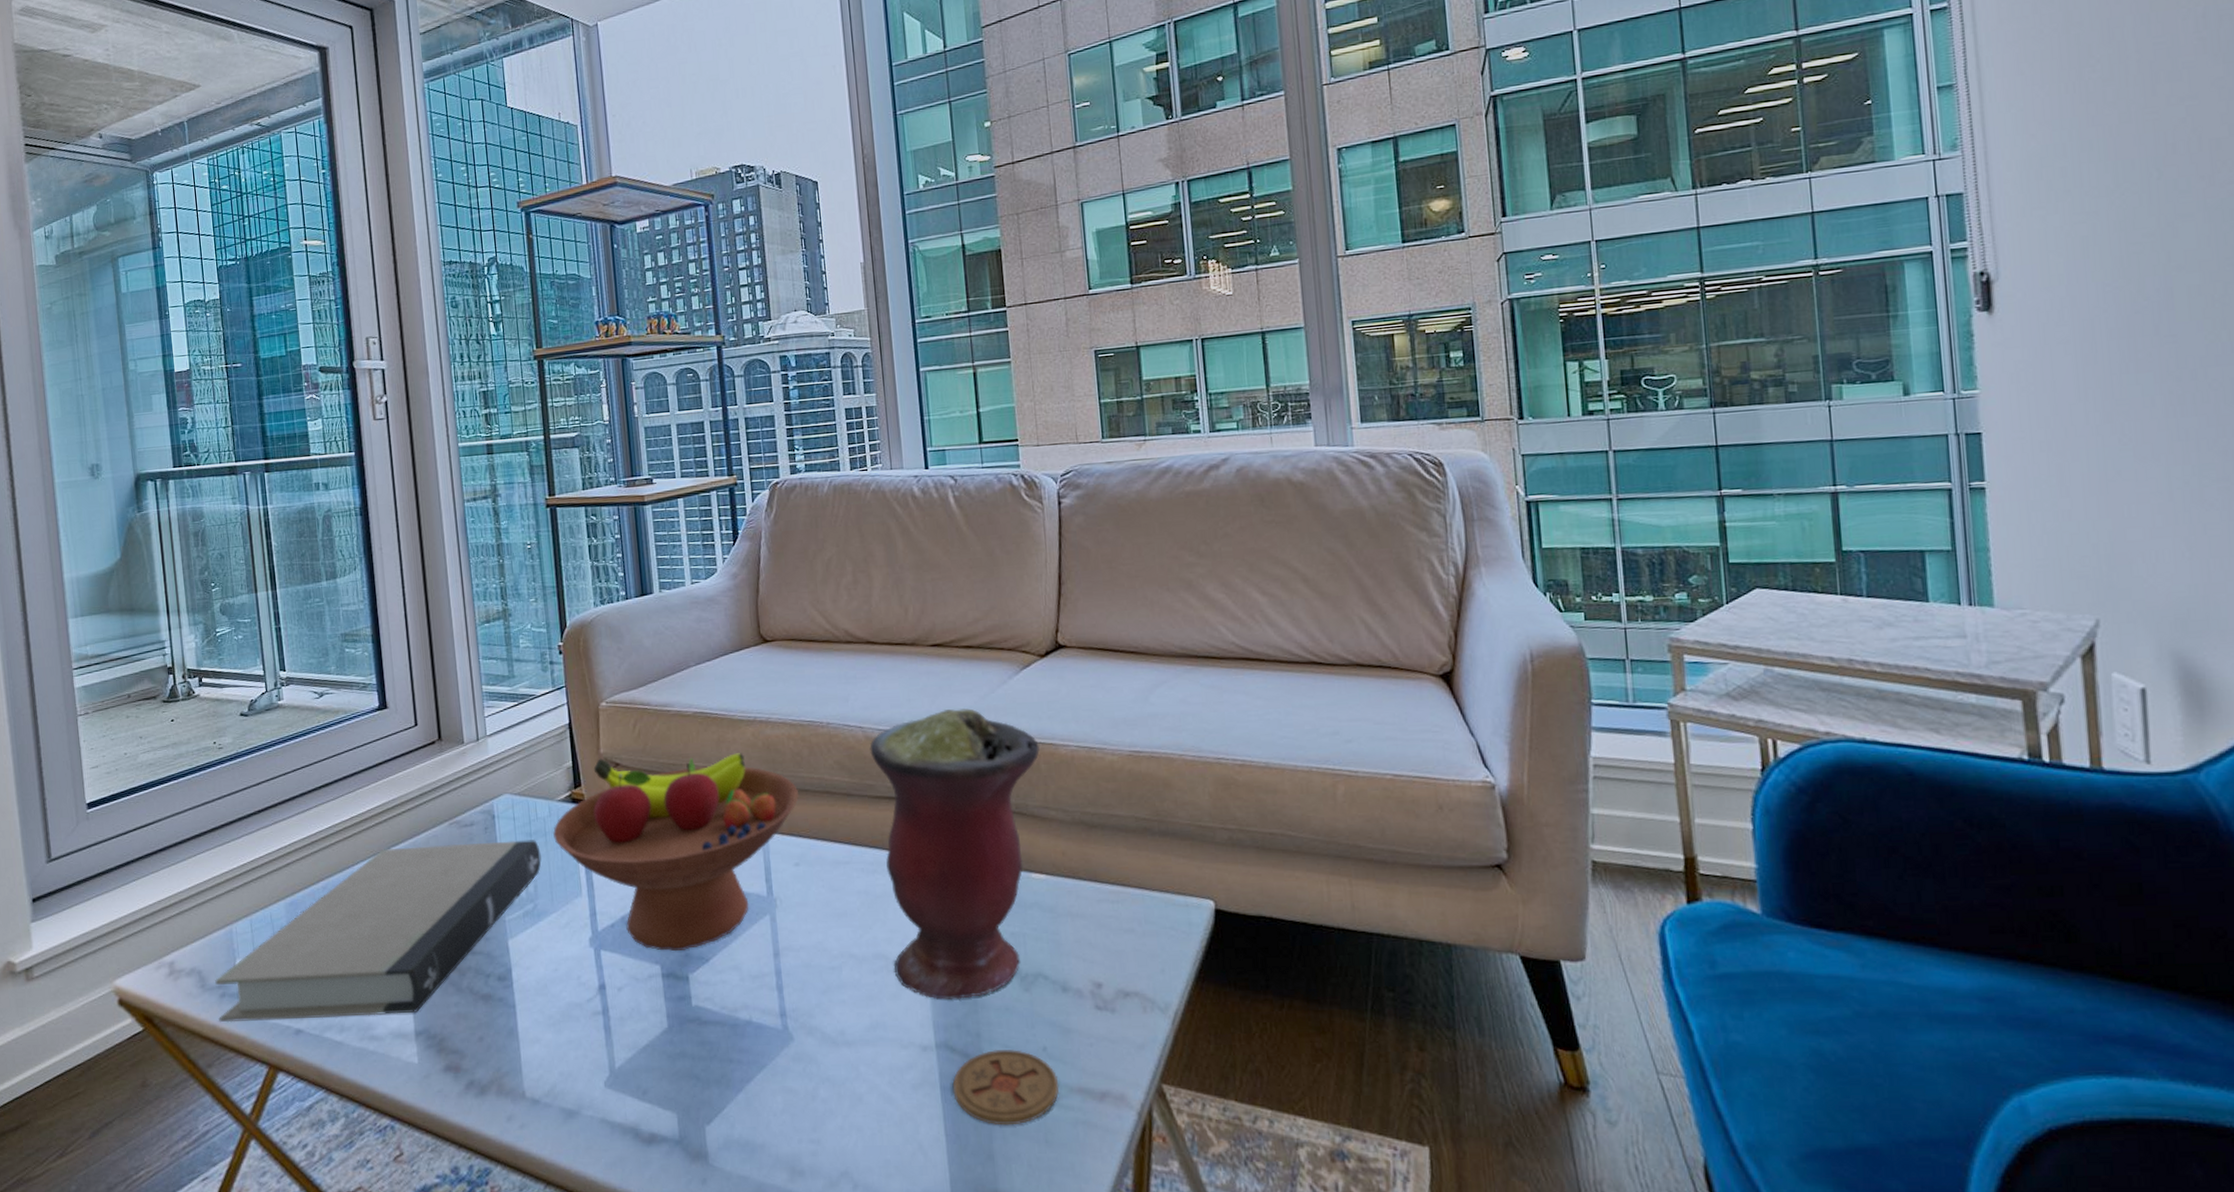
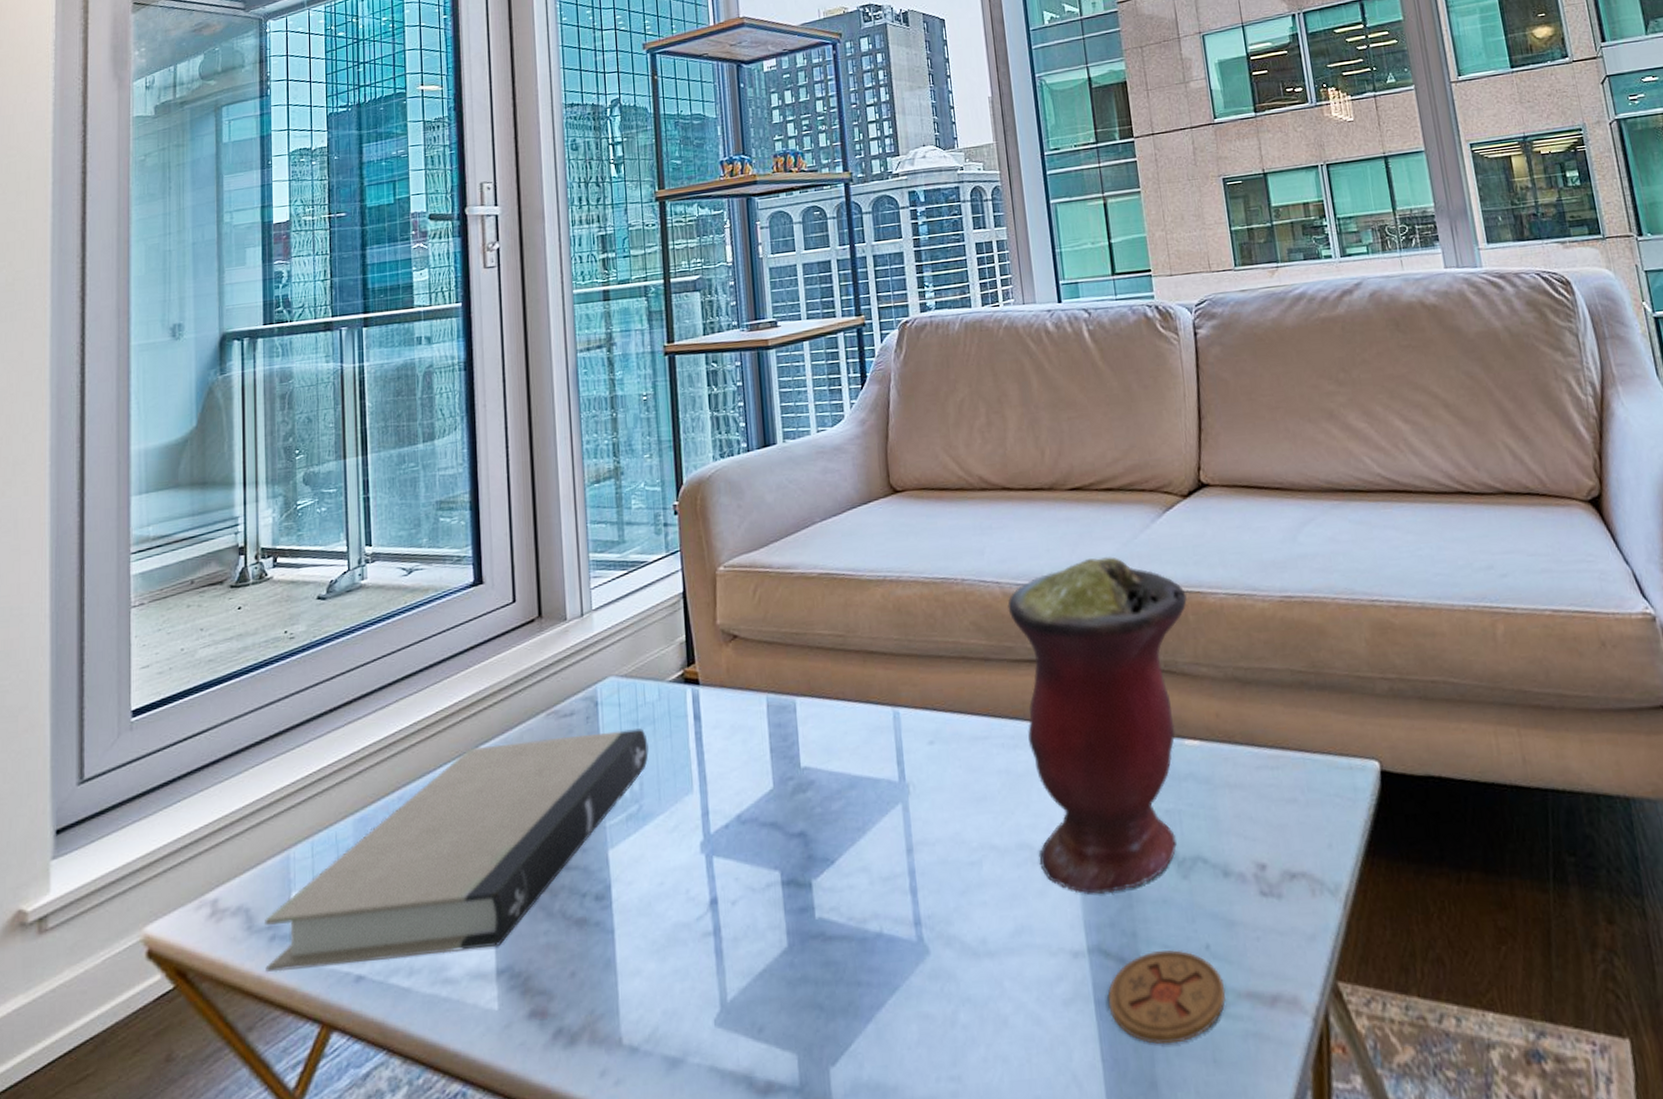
fruit bowl: present [552,753,800,952] -> none [661,617,934,854]

